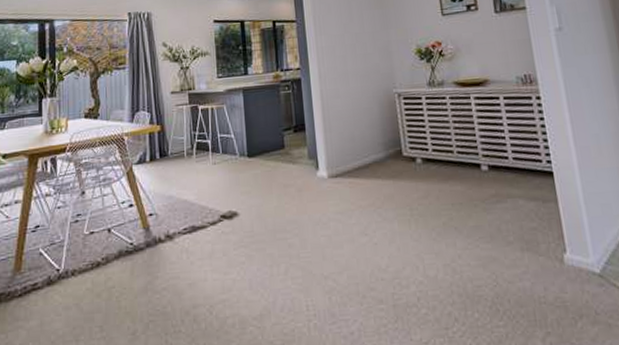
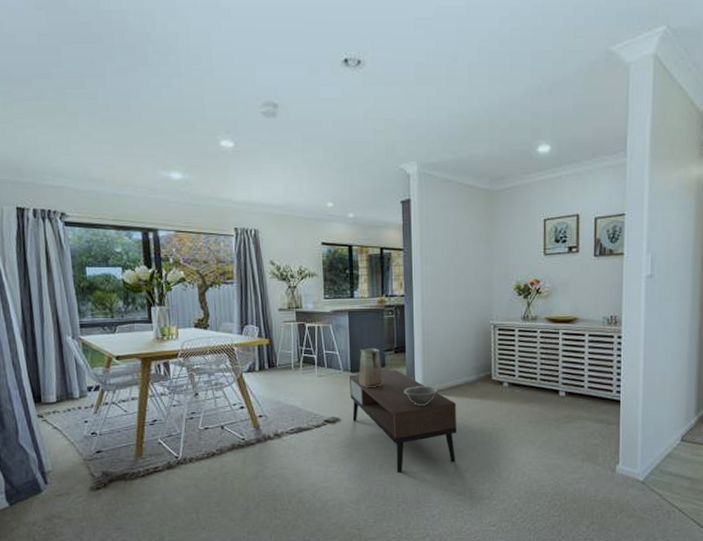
coffee table: none [246,151,372,277] -> present [349,370,457,473]
vase: none [256,128,283,175] -> present [359,348,383,388]
decorative bowl: none [307,168,345,192] -> present [404,386,439,406]

